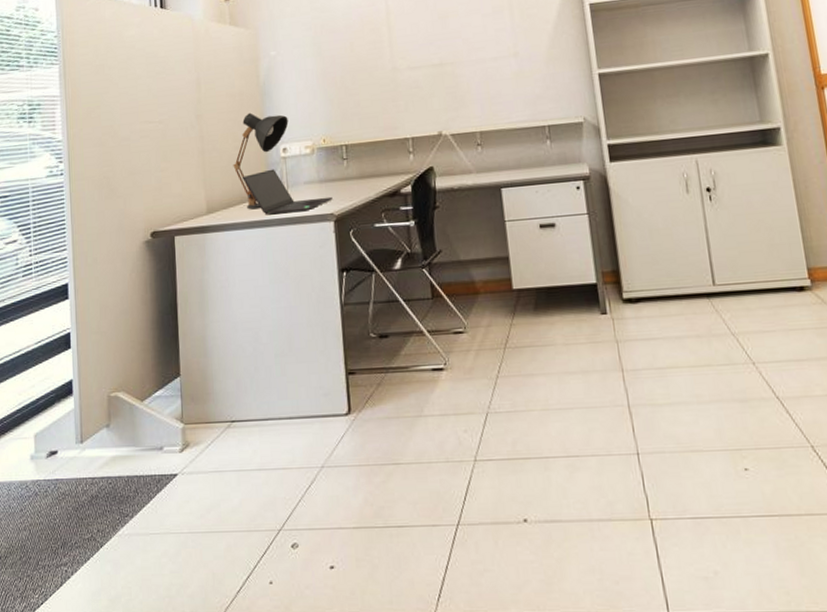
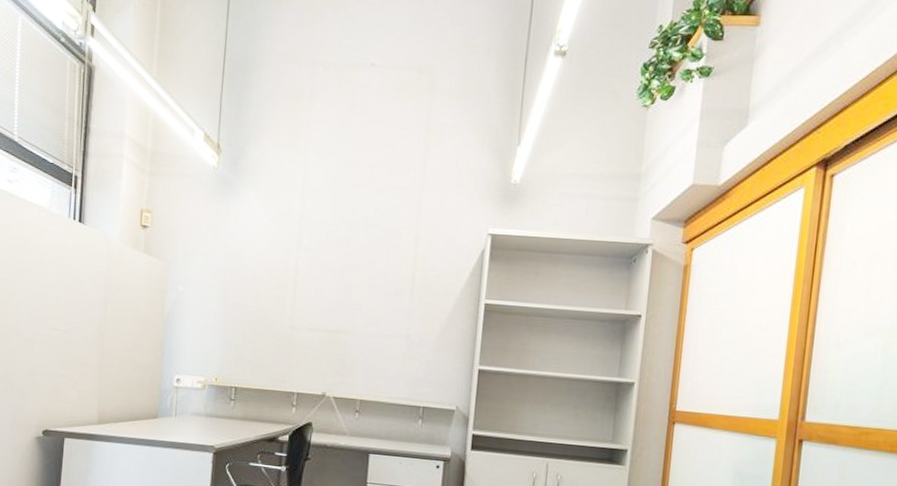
desk lamp: present [233,112,289,210] -> none [128,339,186,429]
laptop: present [242,169,333,215] -> none [135,395,215,440]

